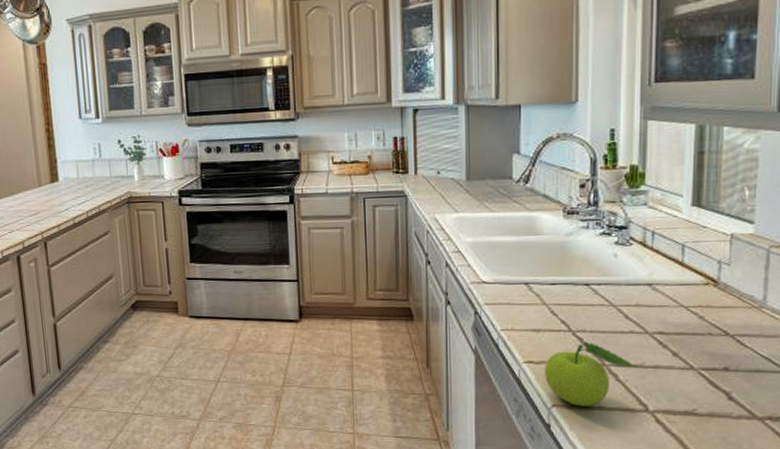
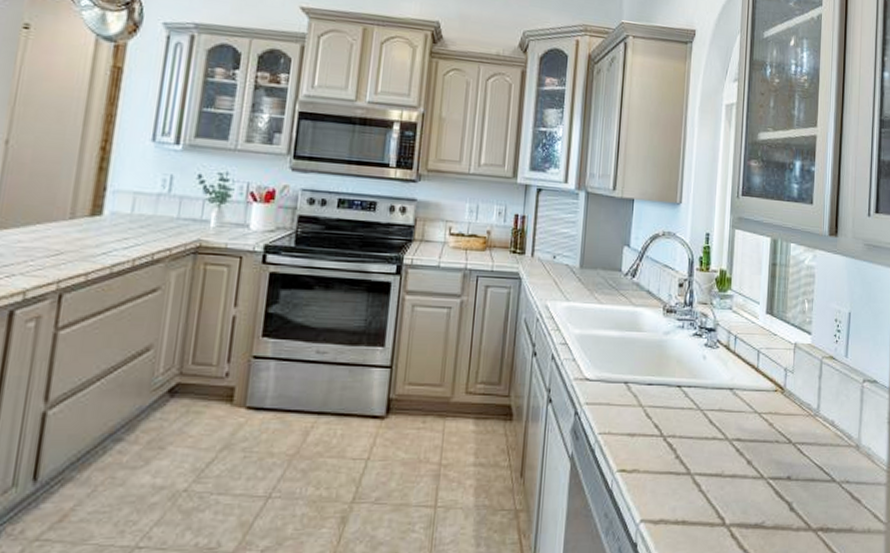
fruit: present [545,343,637,407] -> none [635,449,718,522]

